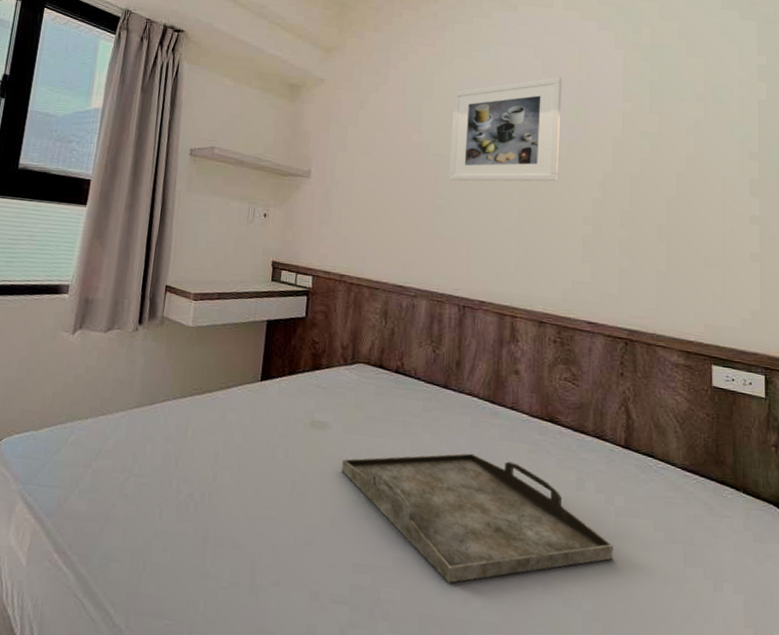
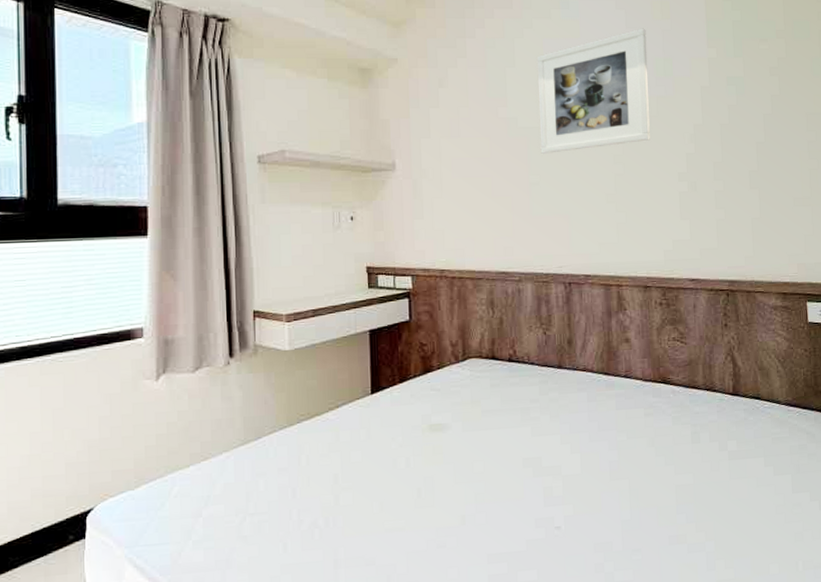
serving tray: present [342,453,614,583] -> none [466,427,730,554]

